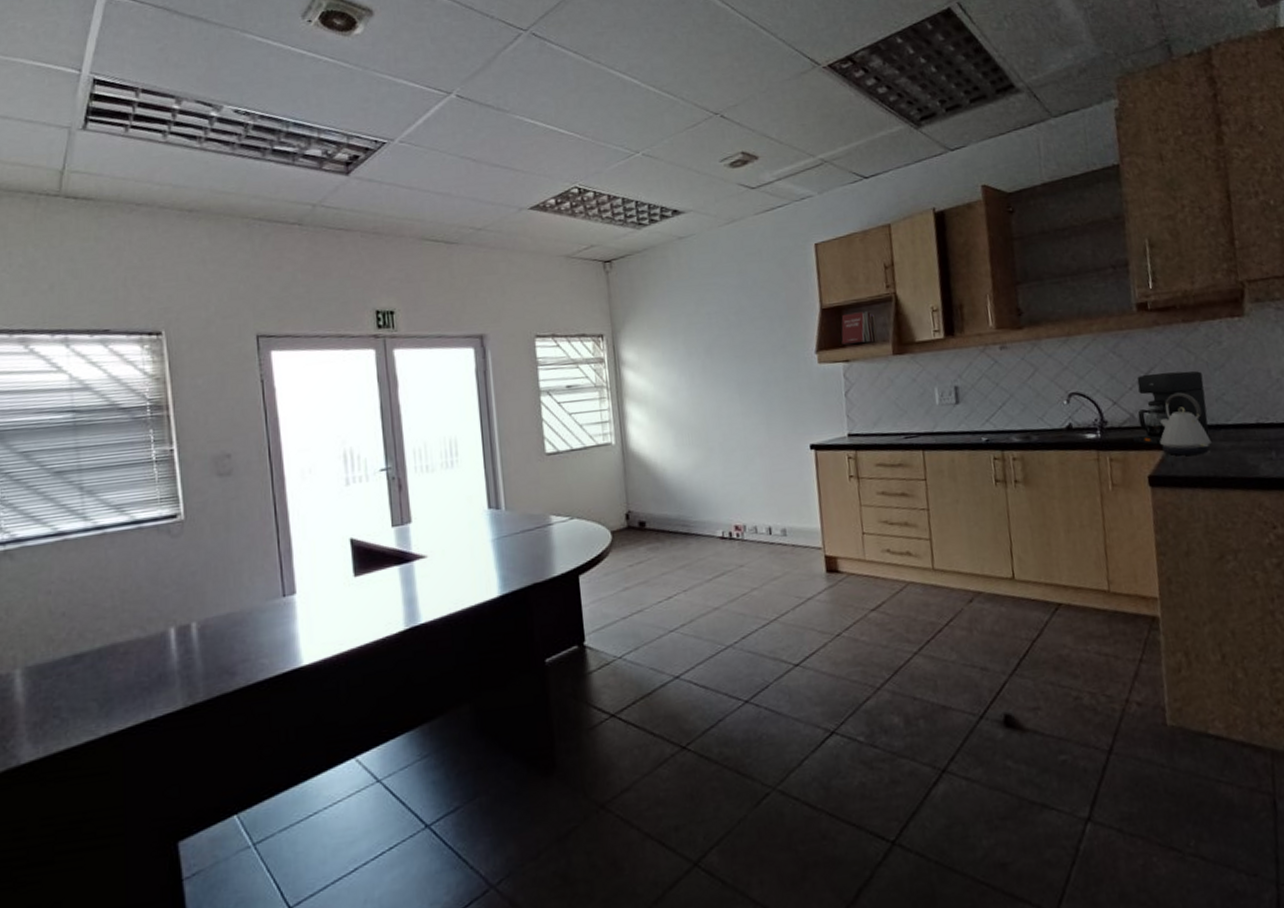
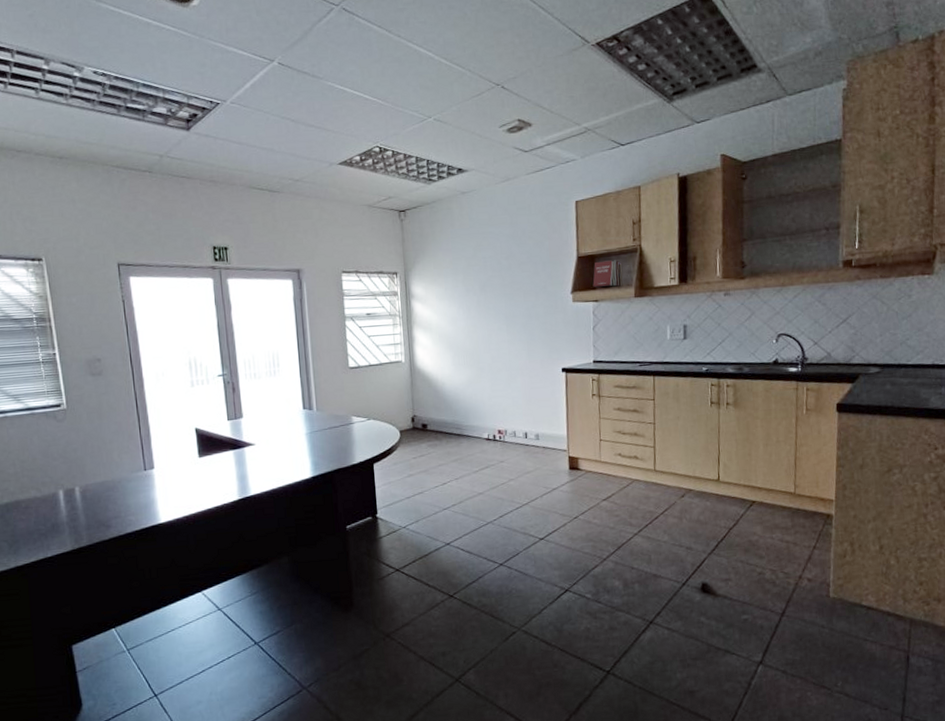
coffee maker: present [1132,371,1211,446] -> none [827,319,892,380]
kettle: present [1159,392,1212,456] -> none [850,336,892,389]

